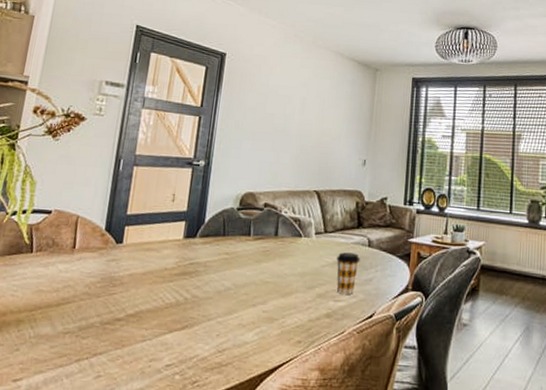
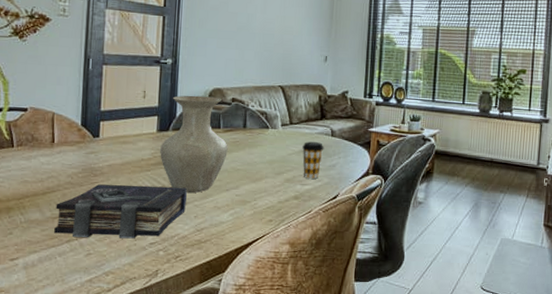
book: none [64,296,211,360] -> present [54,184,187,239]
vase: none [184,199,258,308] -> present [160,95,228,194]

